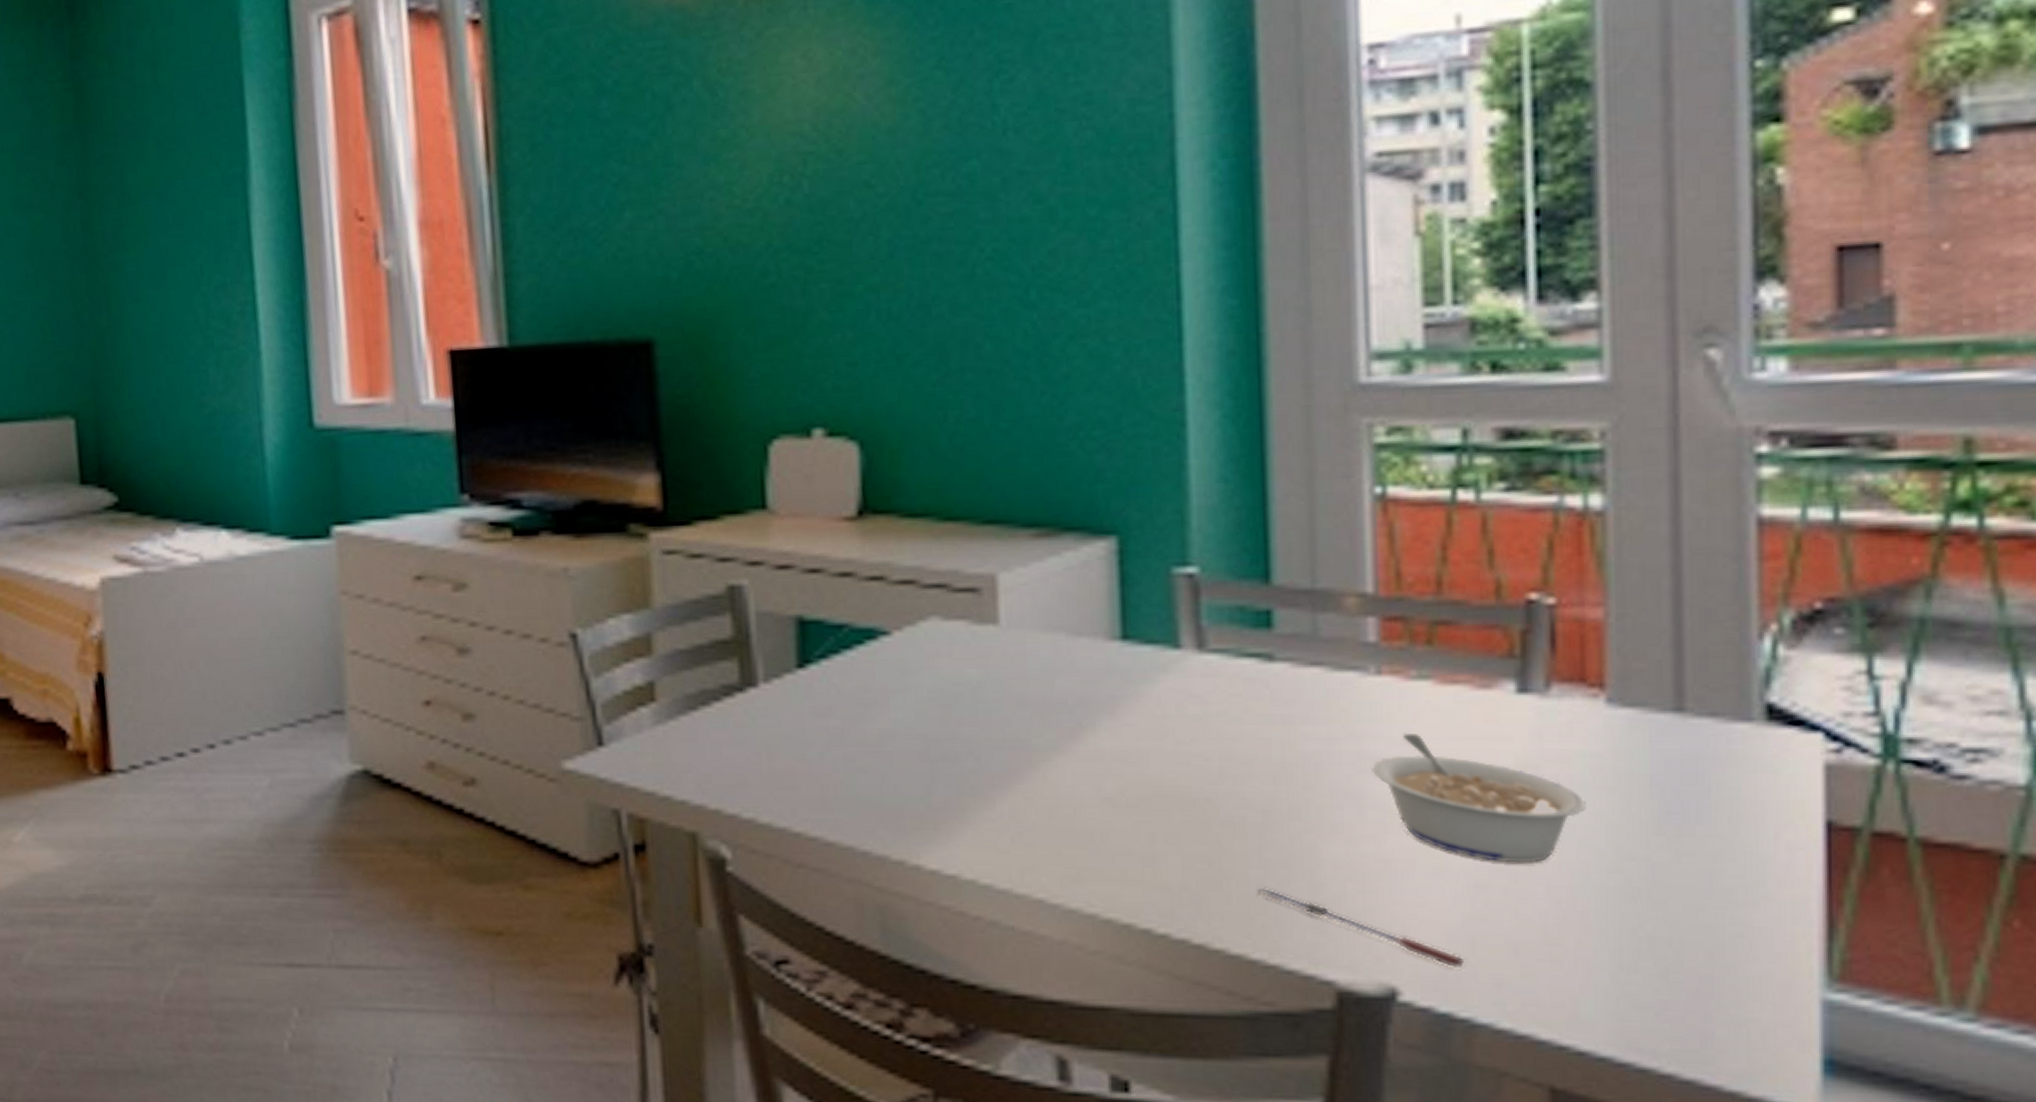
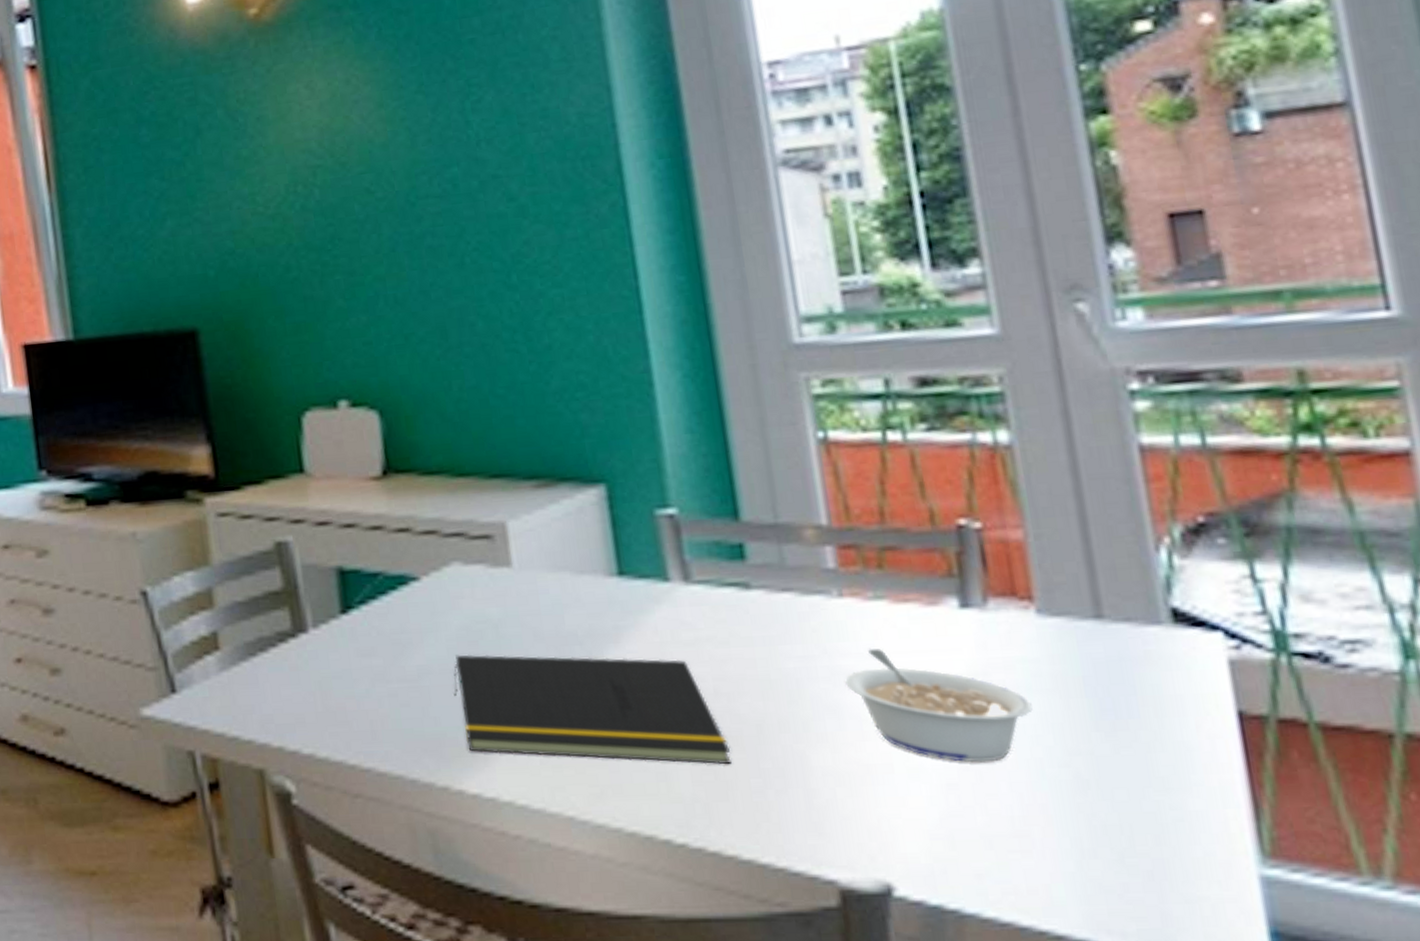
notepad: none [919,719,1230,852] -> present [454,654,731,765]
pen: present [1258,887,1466,969] -> none [760,795,948,863]

